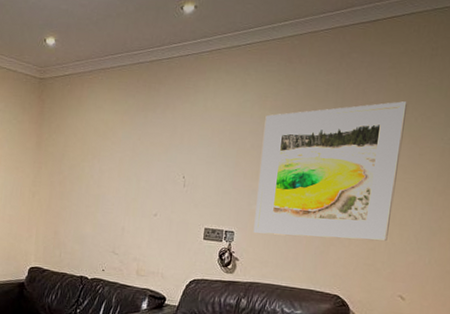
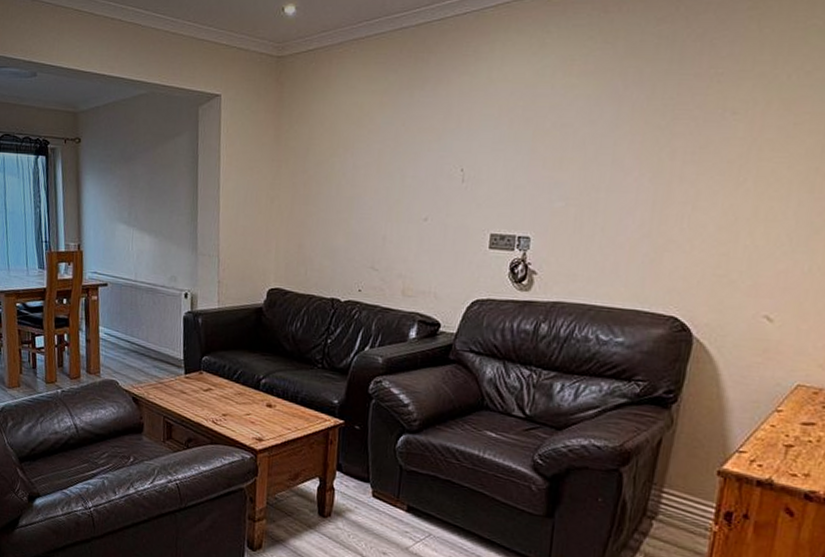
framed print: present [253,101,407,242] -> none [556,53,776,244]

